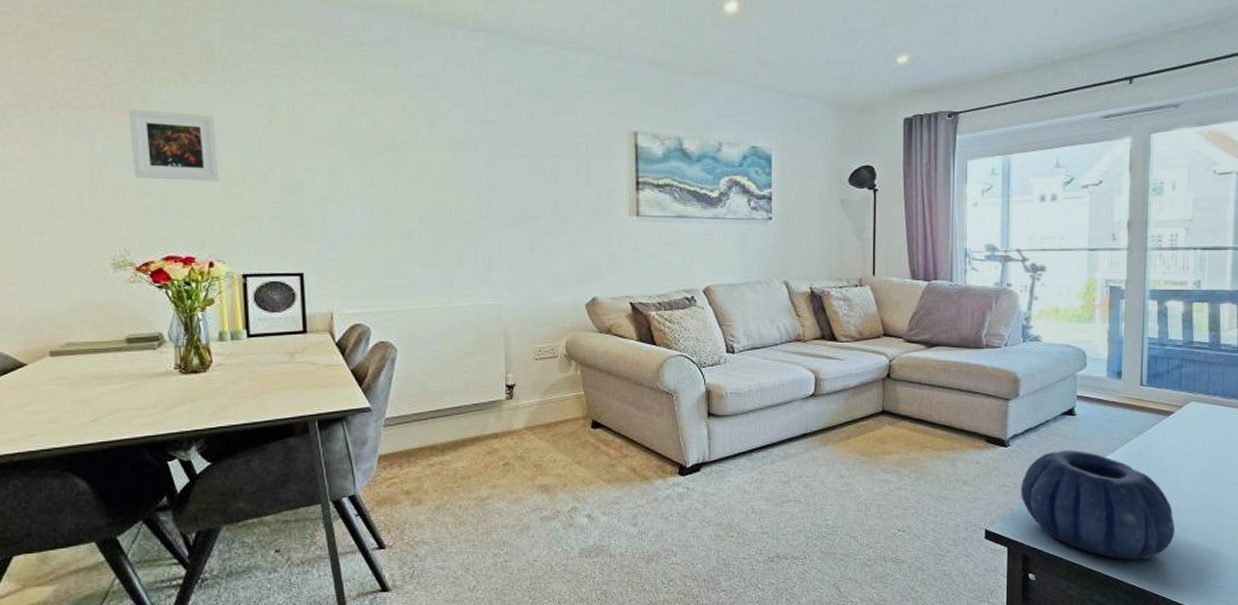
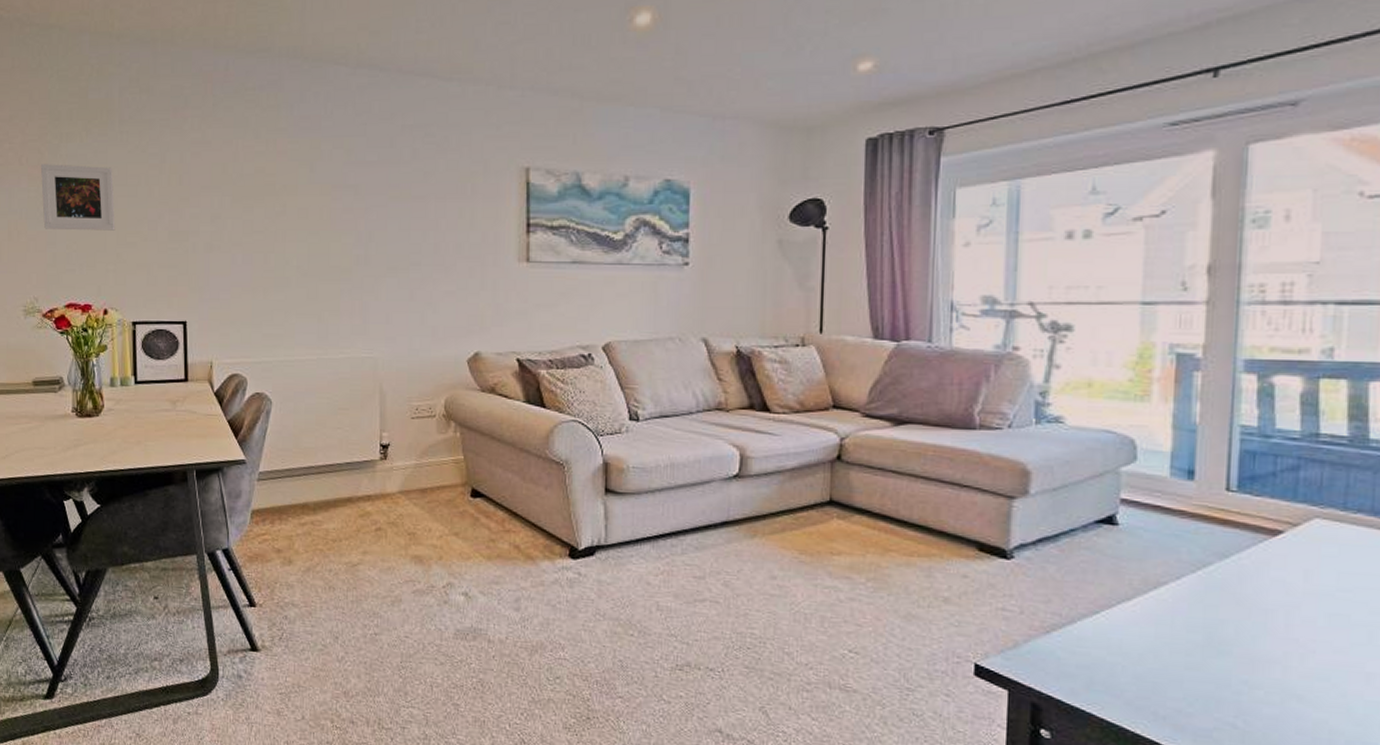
decorative bowl: present [1021,449,1175,560] -> none [1030,569,1284,733]

